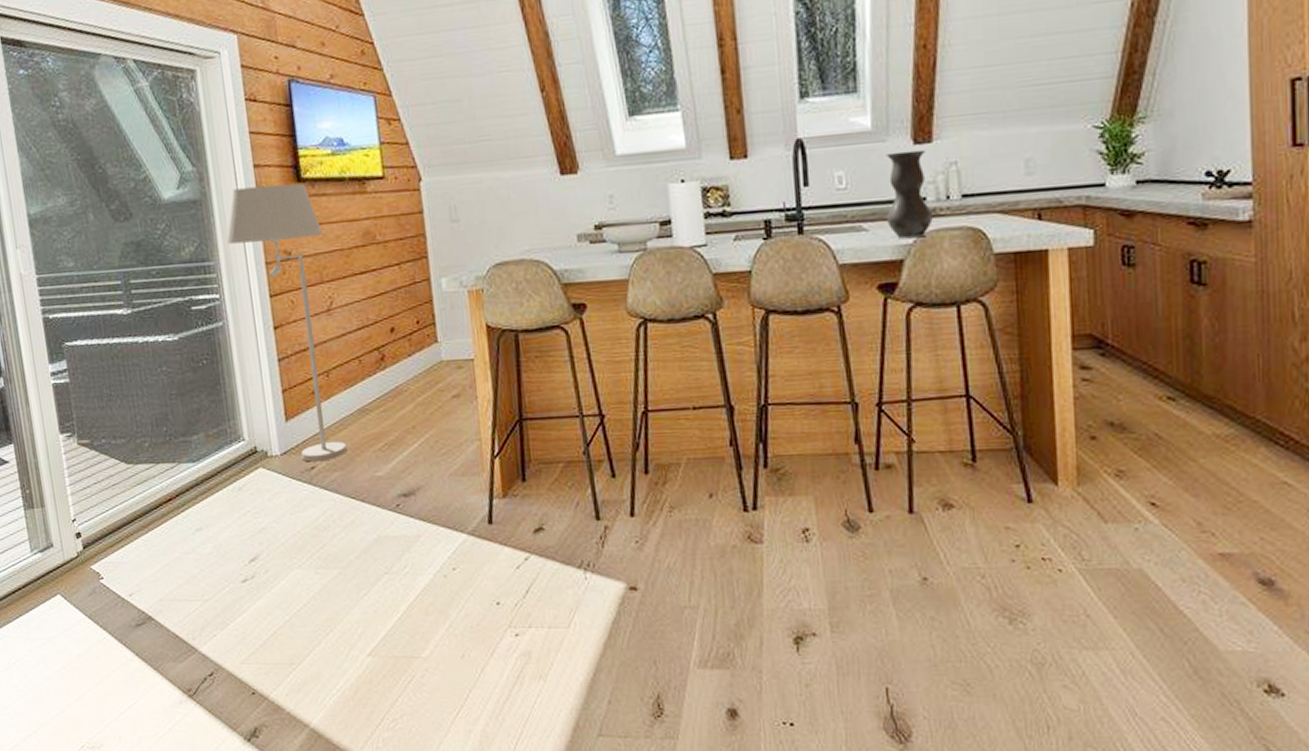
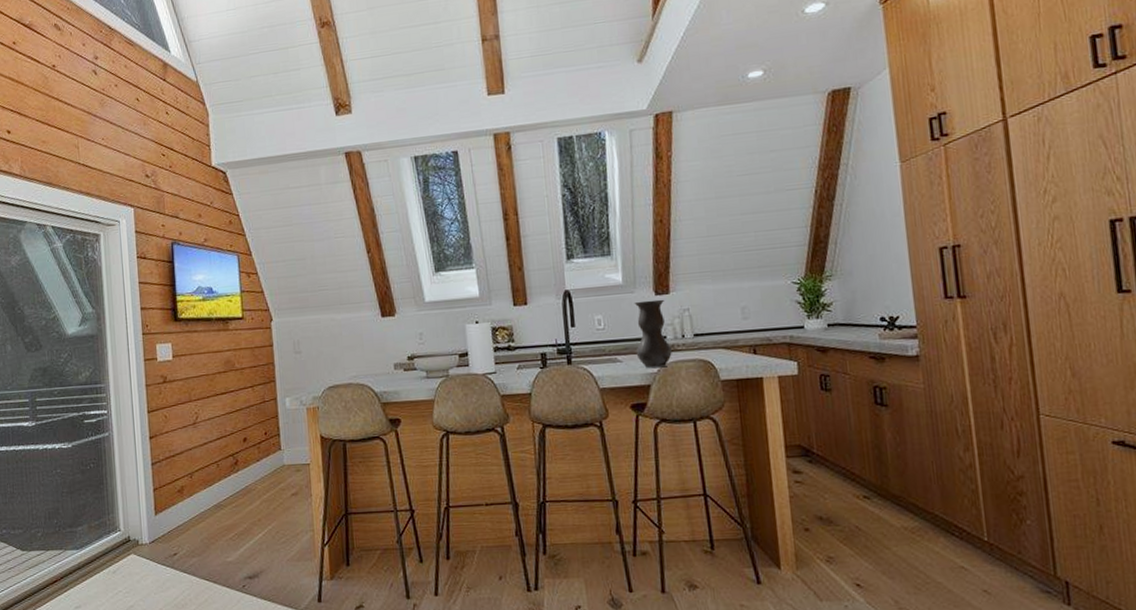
floor lamp: present [227,183,347,462] -> none [116,322,204,549]

